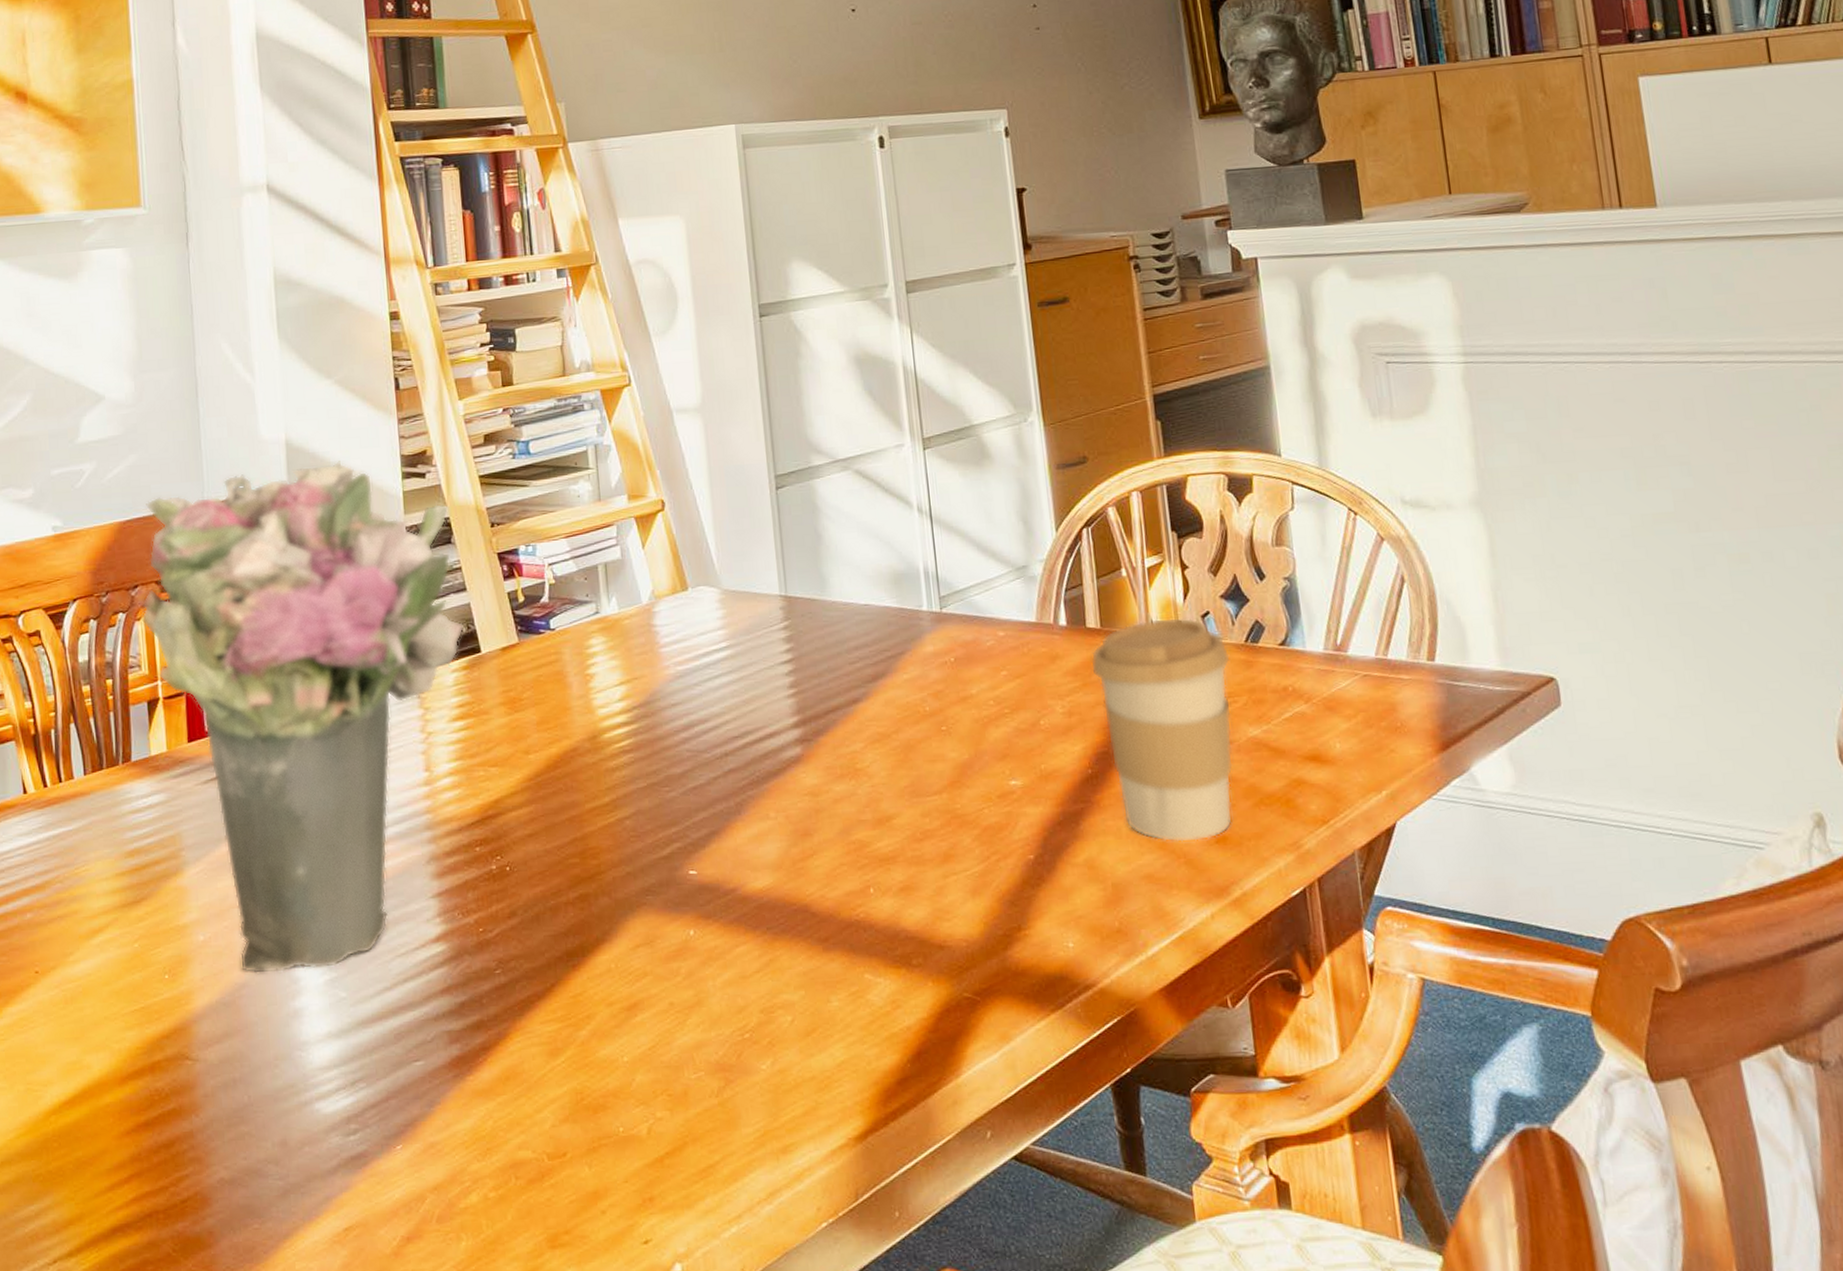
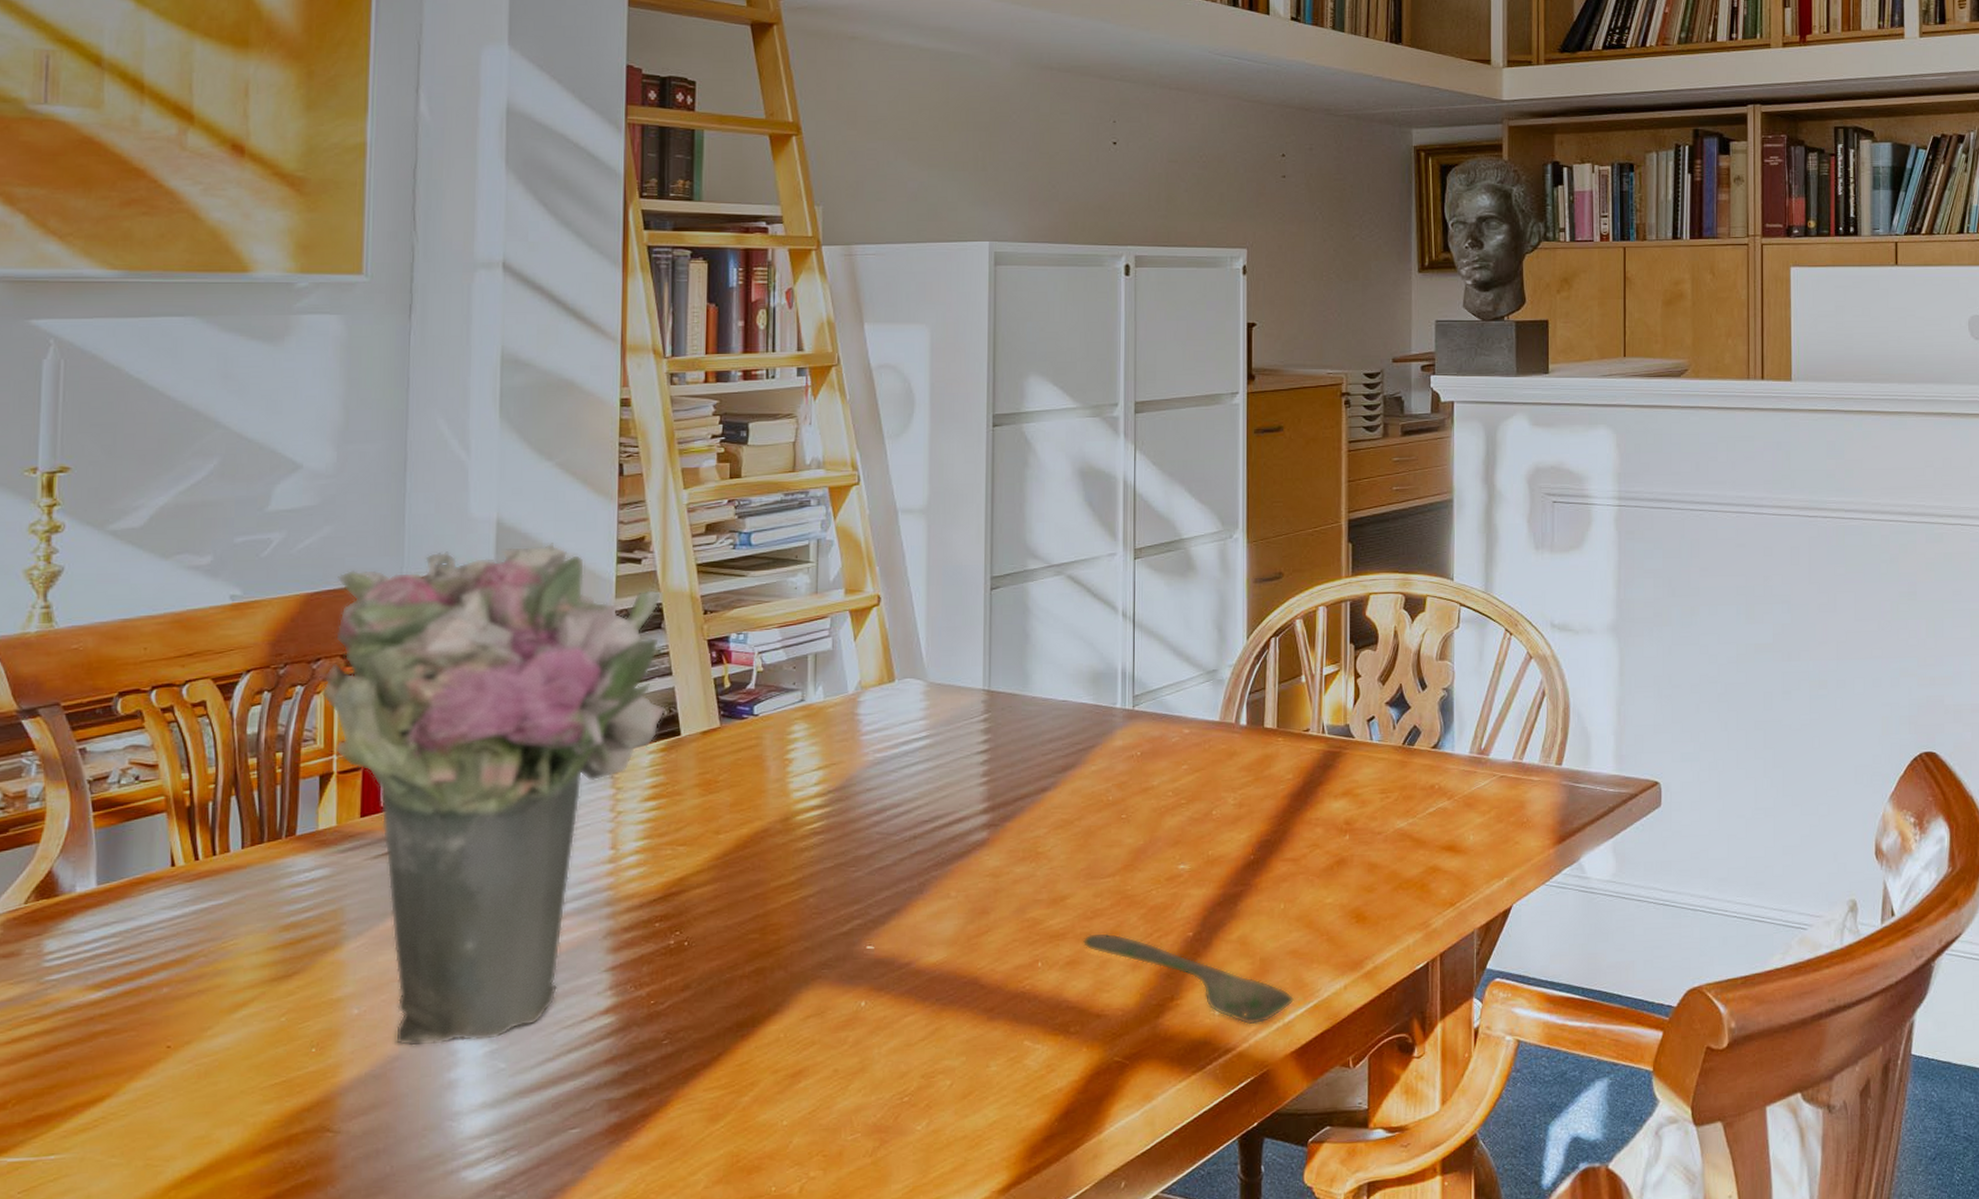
spoon: none [915,855,1157,958] -> present [1083,932,1295,1025]
coffee cup: present [1090,617,1233,843] -> none [1264,721,1388,922]

